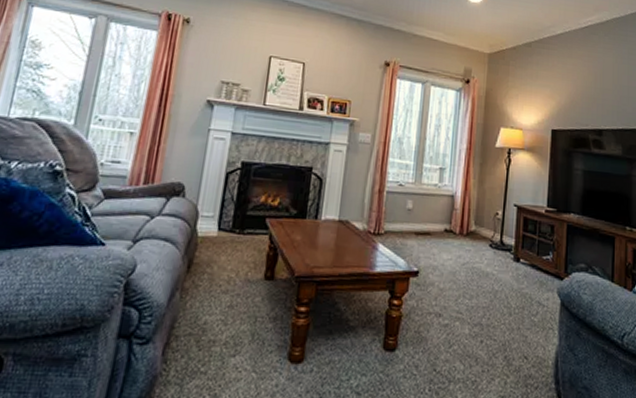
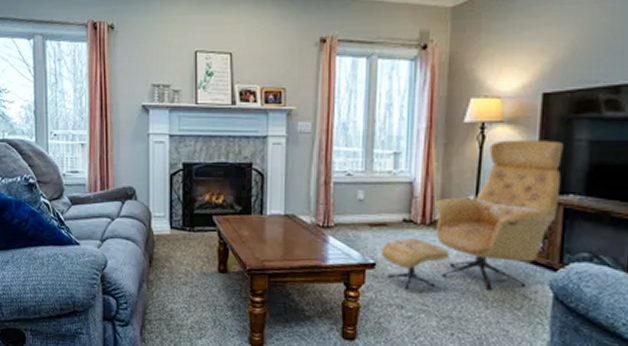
lounge chair: none [424,164,566,299] -> present [381,140,563,292]

